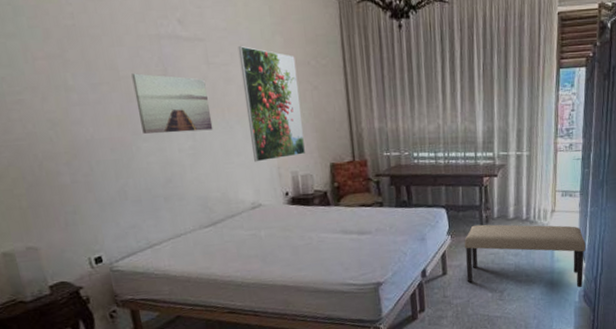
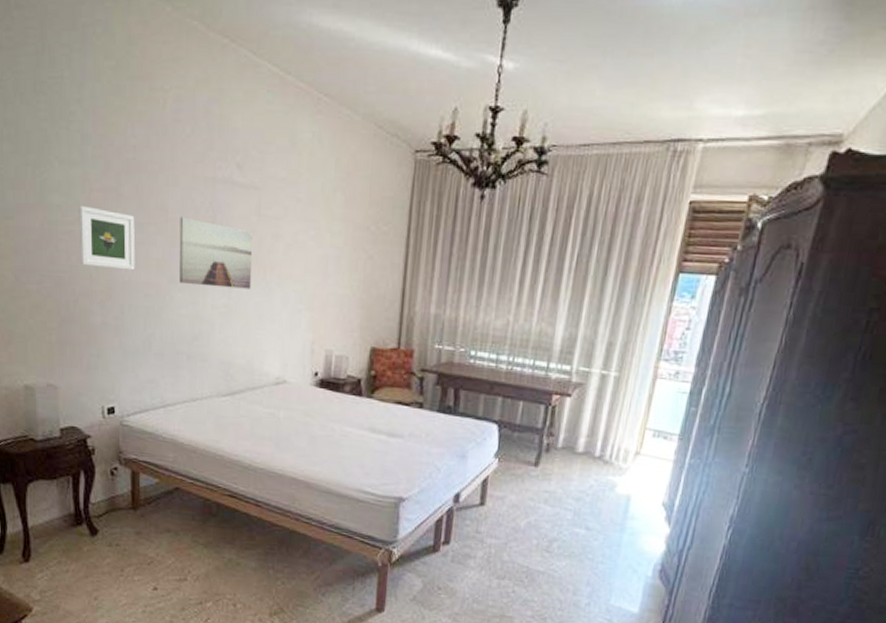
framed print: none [24,75,96,131] -> present [78,206,136,271]
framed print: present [237,46,305,162] -> none [288,200,354,333]
bench: present [464,224,586,288] -> none [508,451,675,560]

